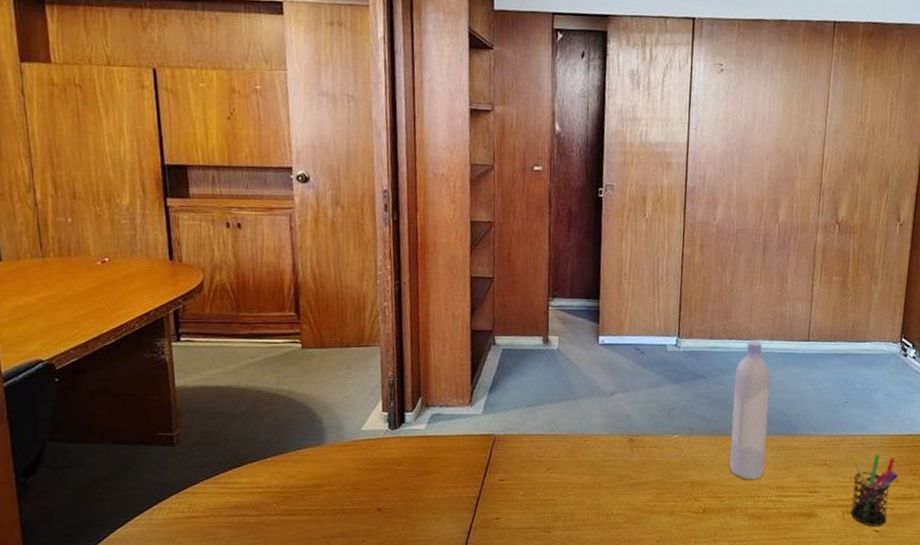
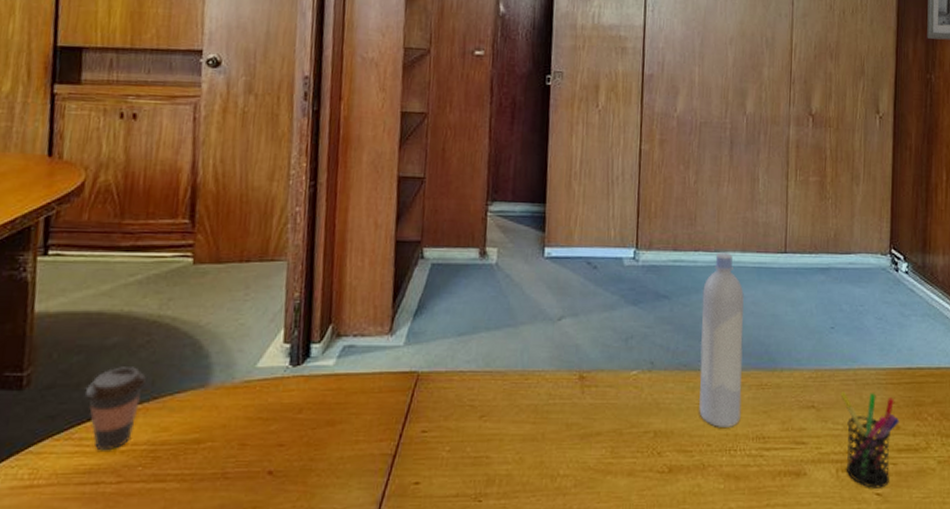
coffee cup: none [224,429,274,492] -> present [84,367,147,451]

